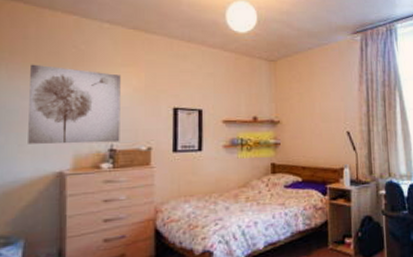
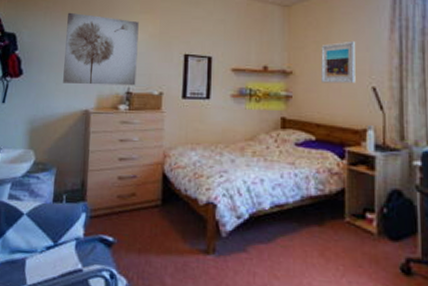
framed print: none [304,93,334,130] -> present [321,42,356,84]

